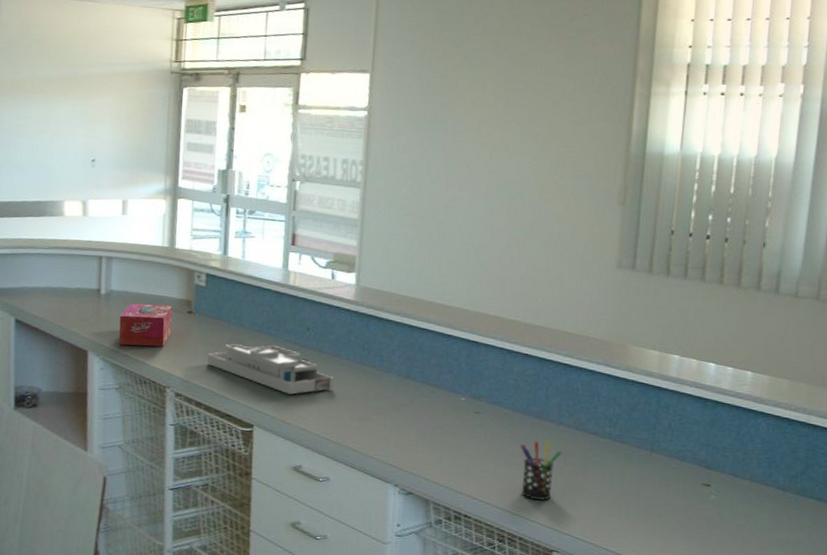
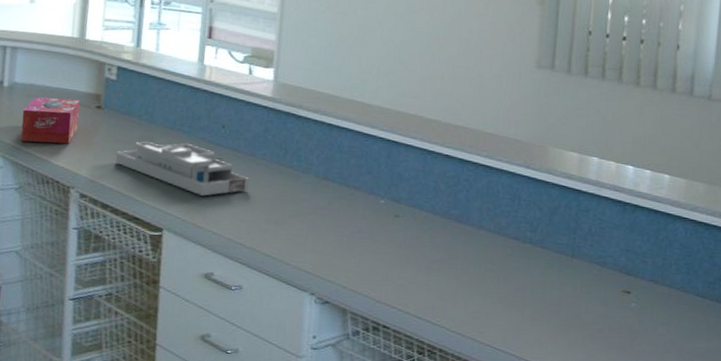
pen holder: present [520,440,562,501] -> none [440,245,483,310]

